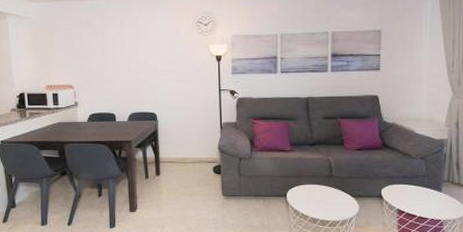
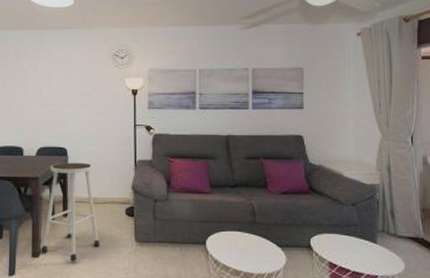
stool: none [137,126,191,214] -> present [41,162,101,261]

